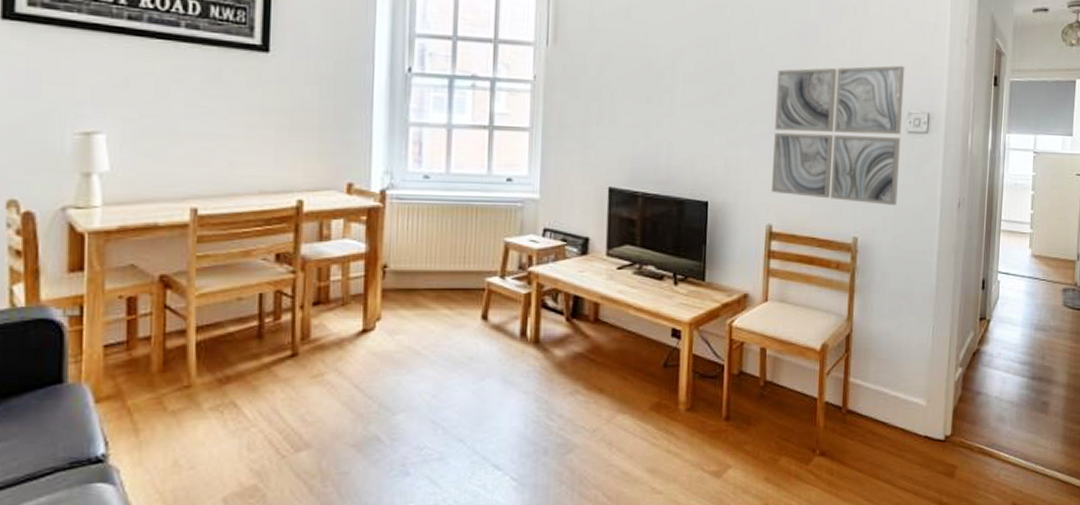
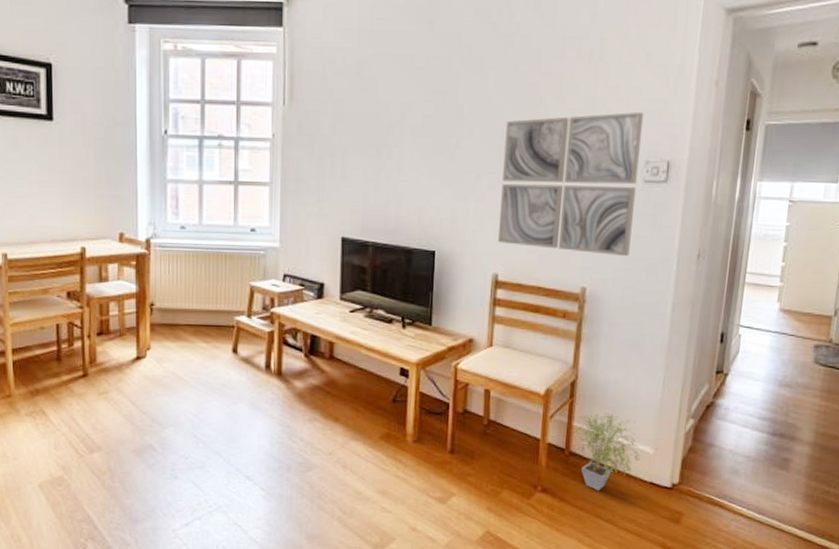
potted plant: none [850,365,914,450] -> present [573,412,640,491]

